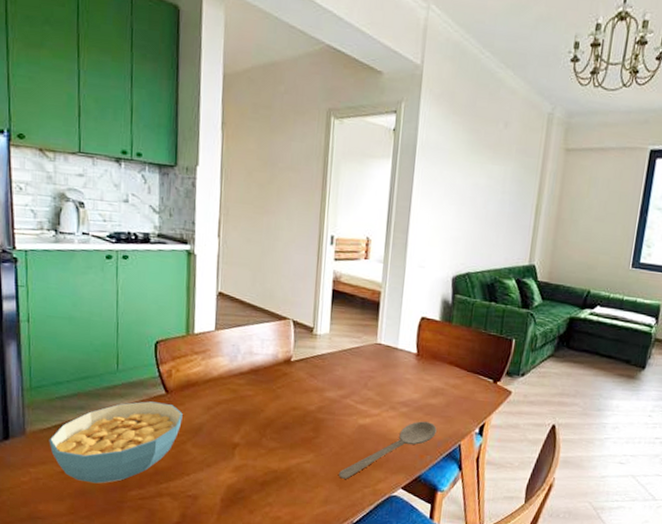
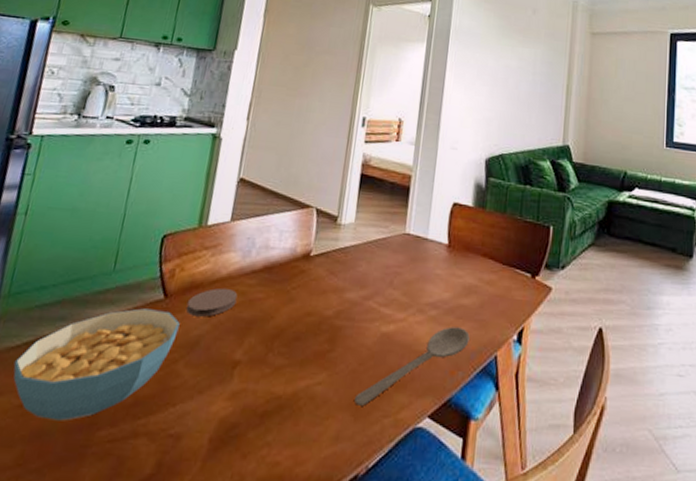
coaster: none [186,386,230,409] -> present [185,287,238,317]

